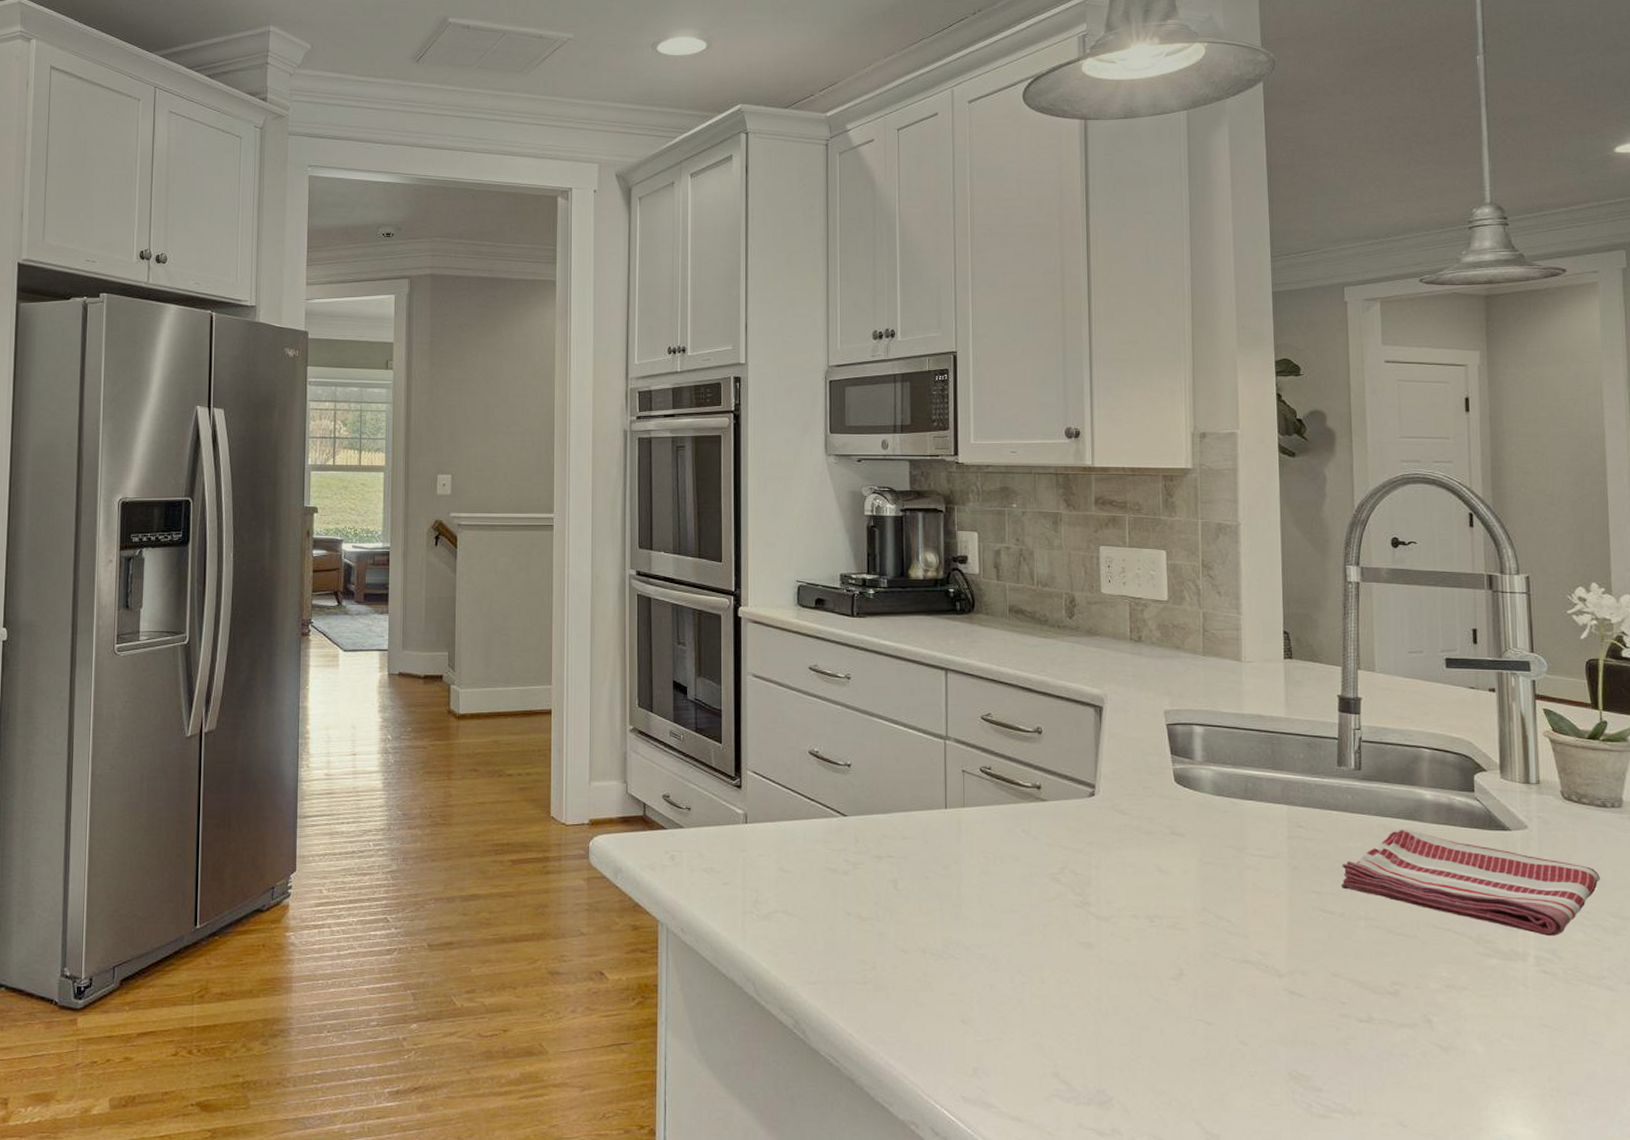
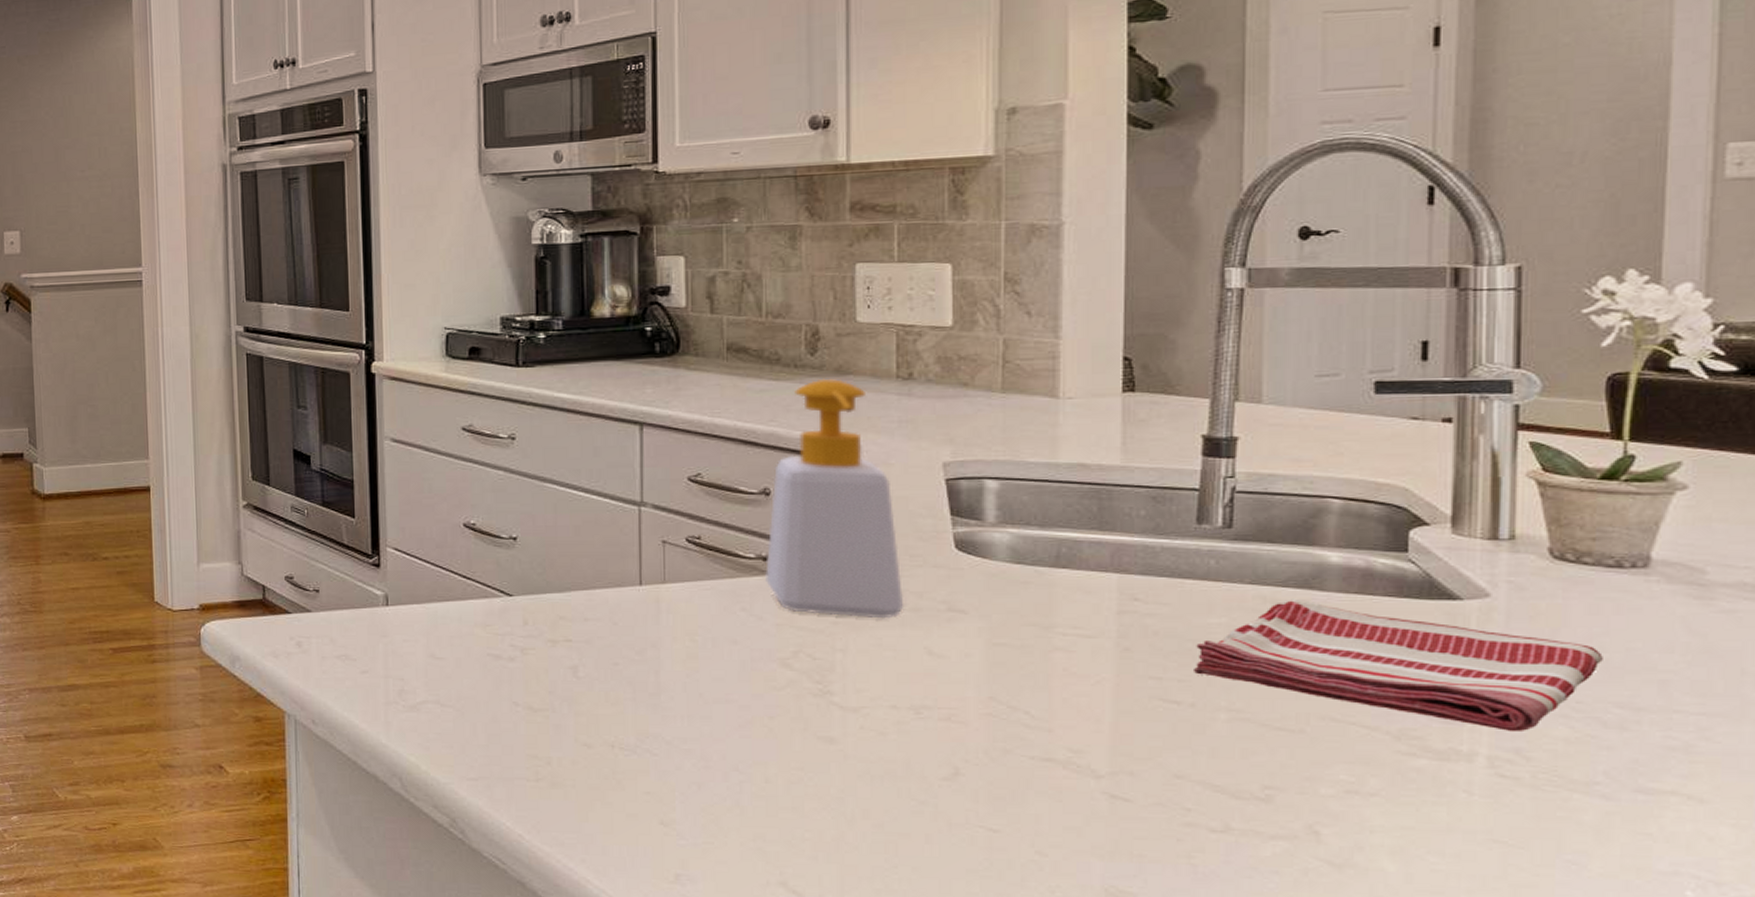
soap bottle: none [1039,638,1140,840] -> present [765,378,904,619]

